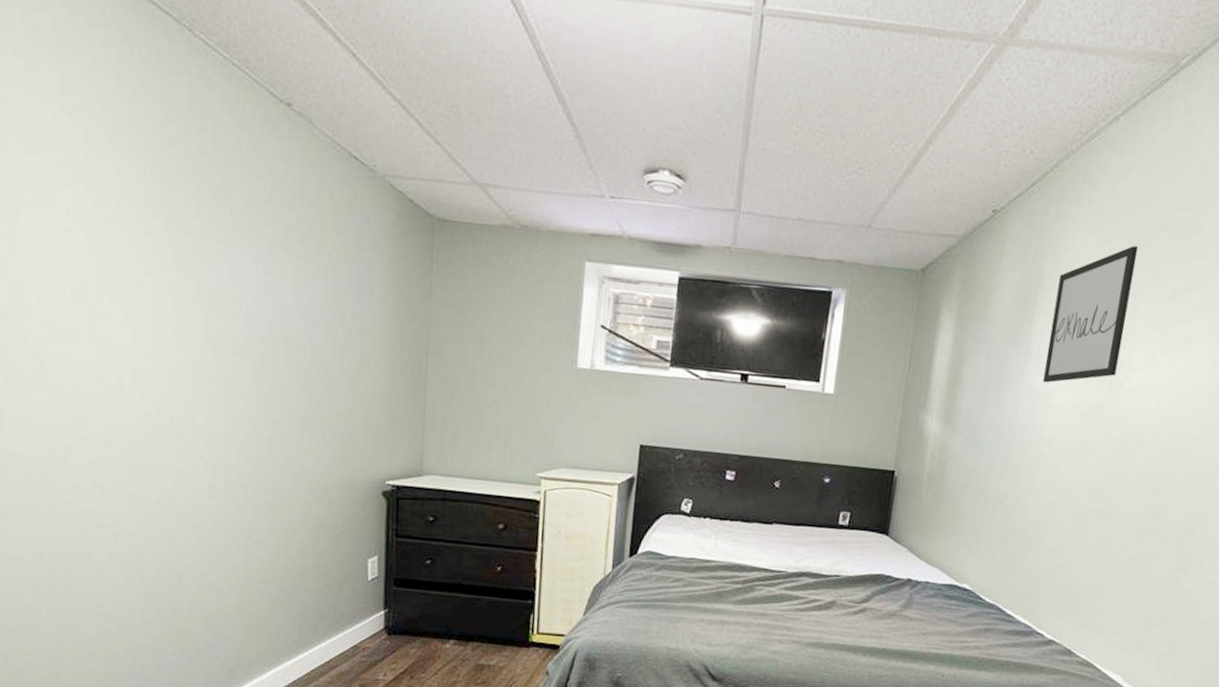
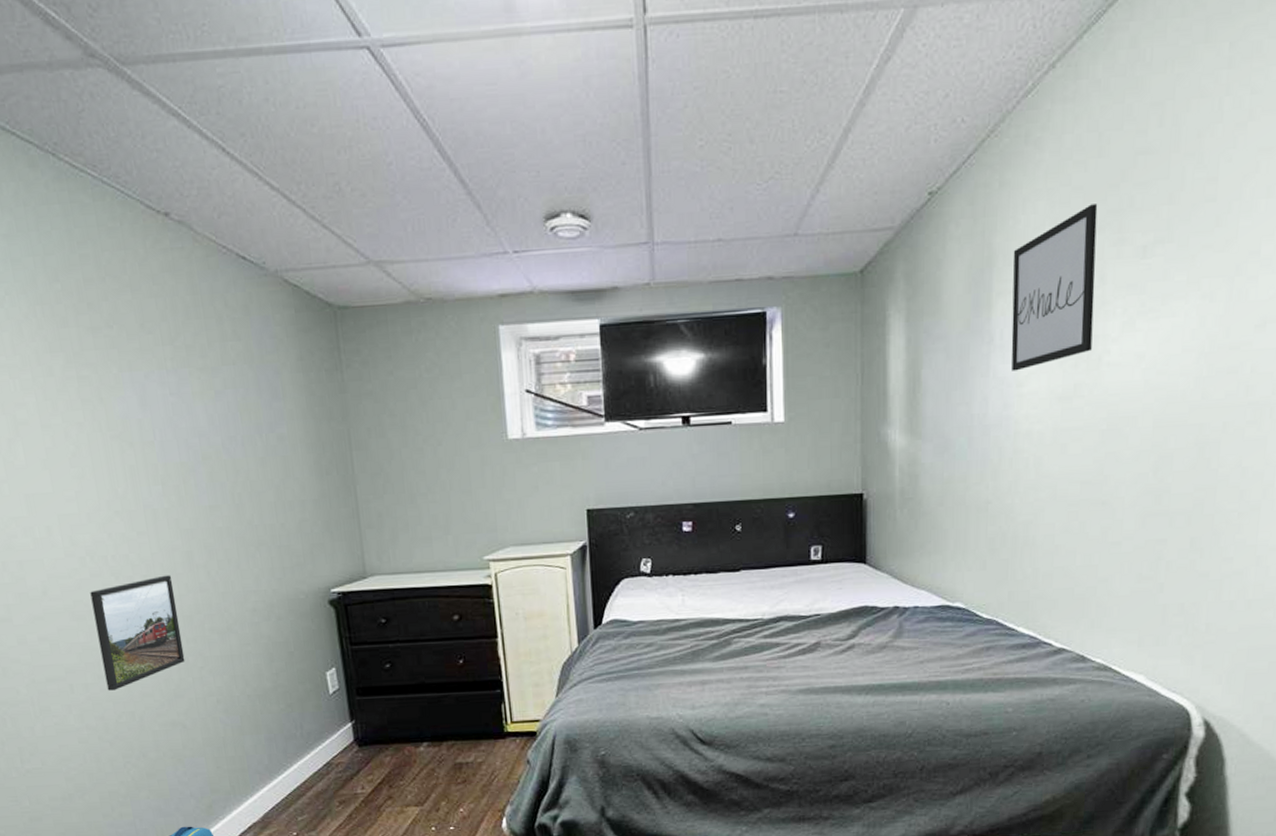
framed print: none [151,442,234,546] -> present [90,575,185,691]

